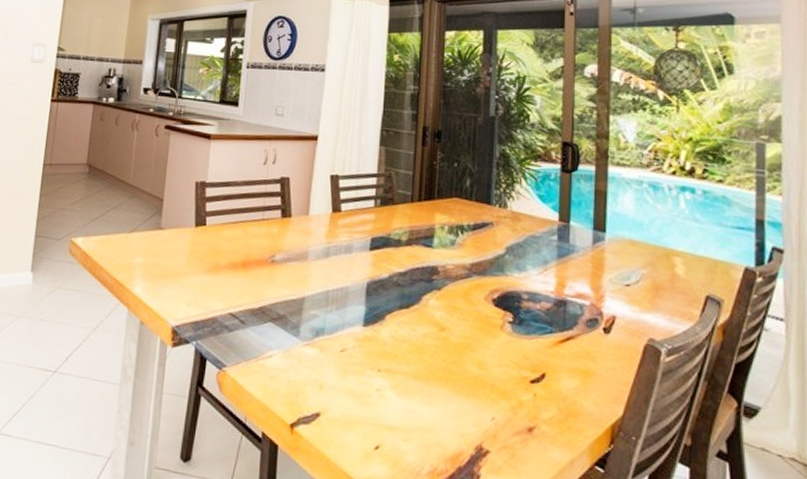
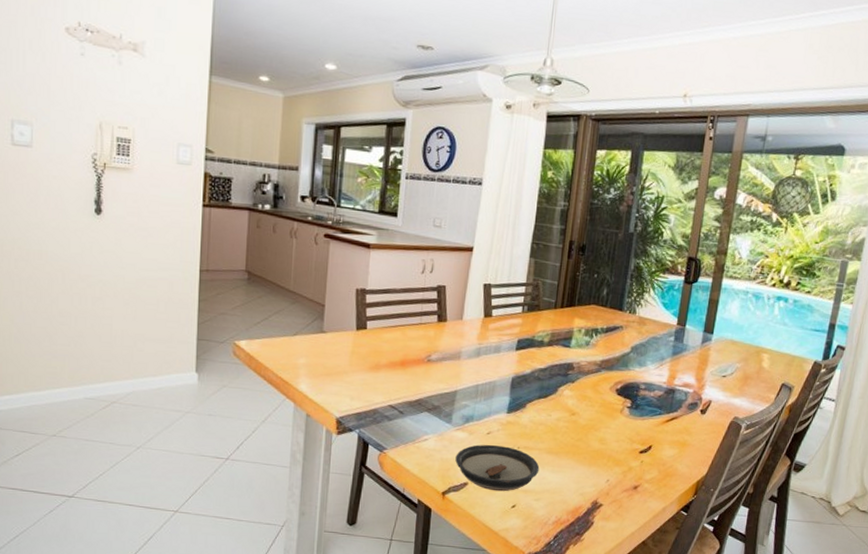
saucer: none [305,364,406,427] -> present [455,444,540,492]

